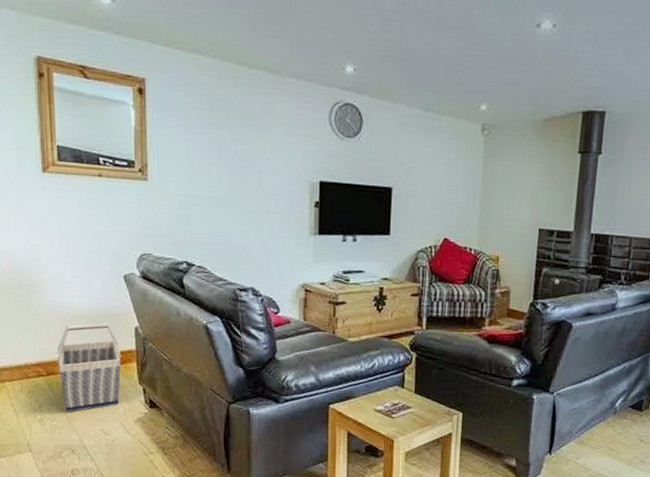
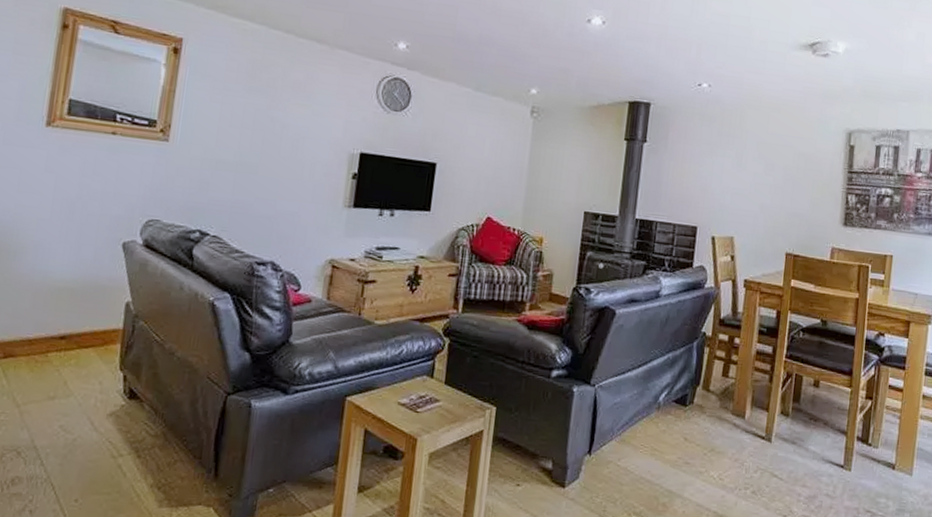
basket: present [55,322,122,412] -> none [18,296,104,404]

